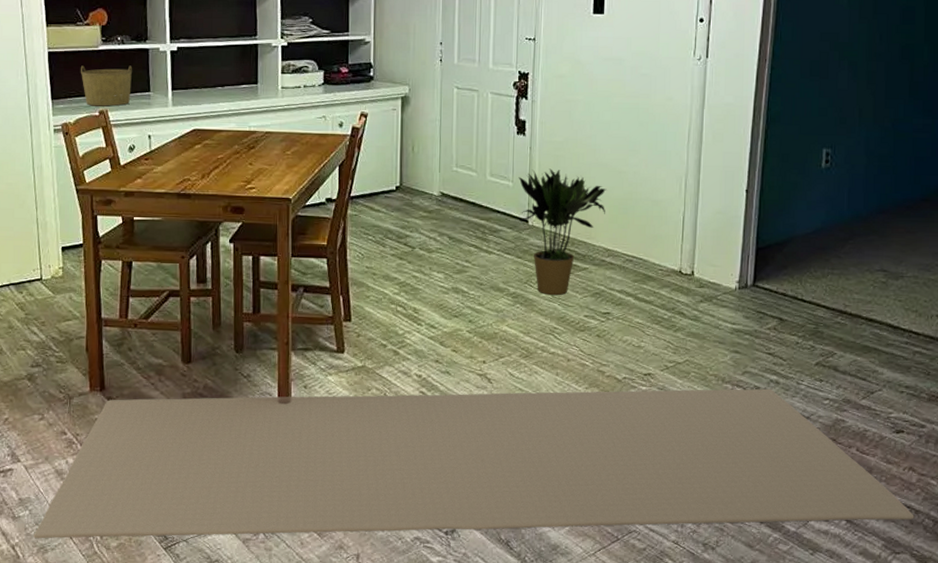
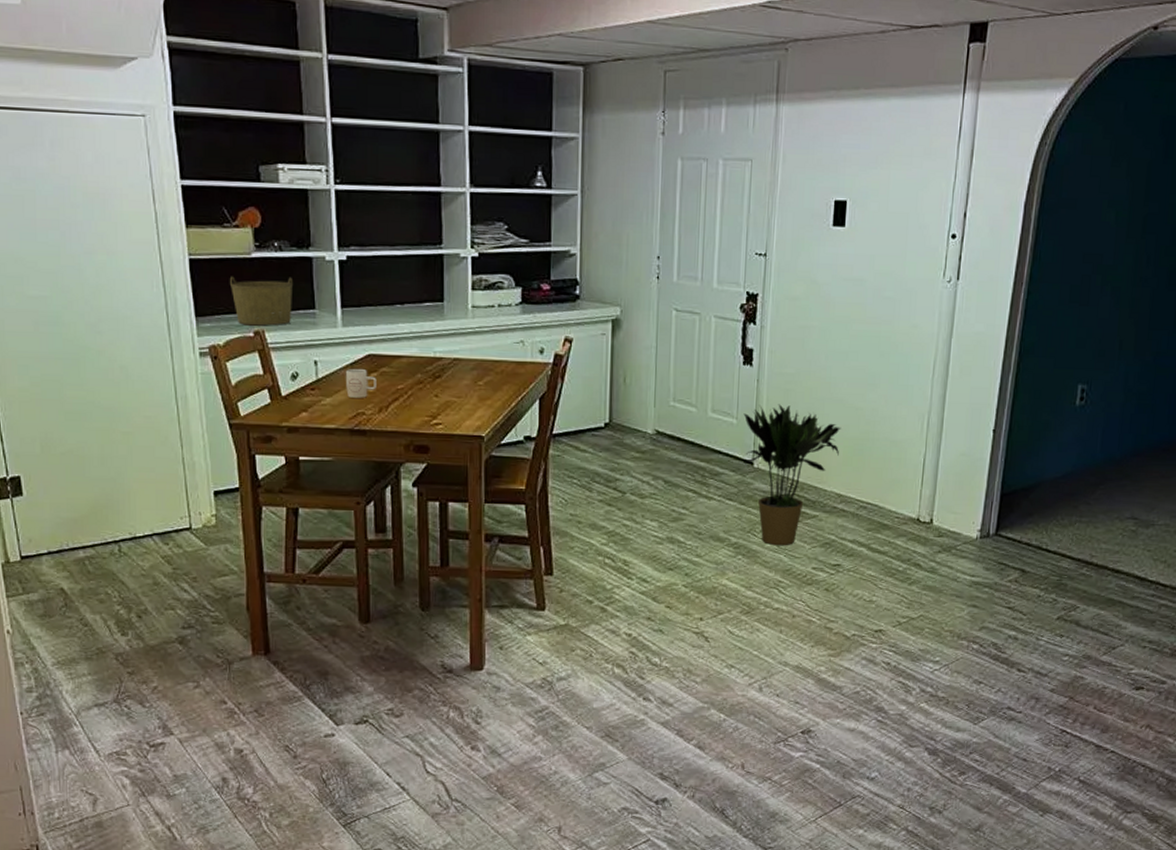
rug: present [34,388,914,539] -> none [192,645,1149,819]
mug: none [174,141,201,167] -> present [345,368,378,399]

